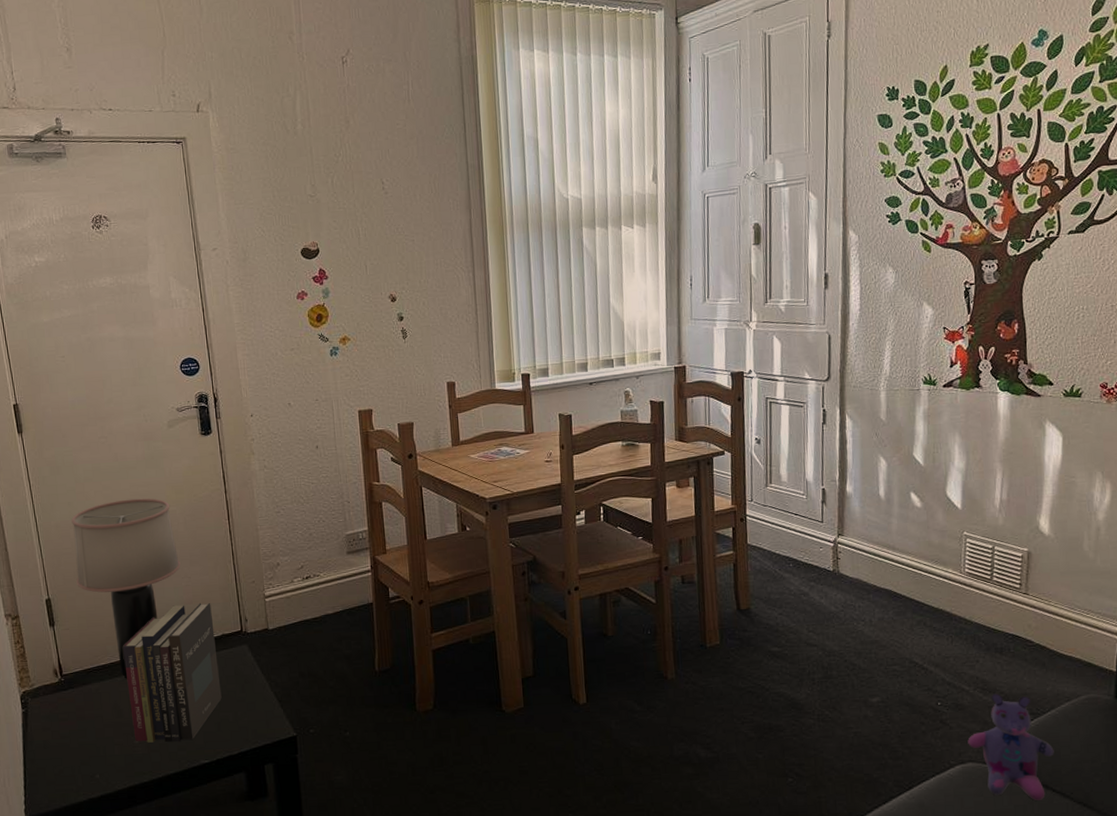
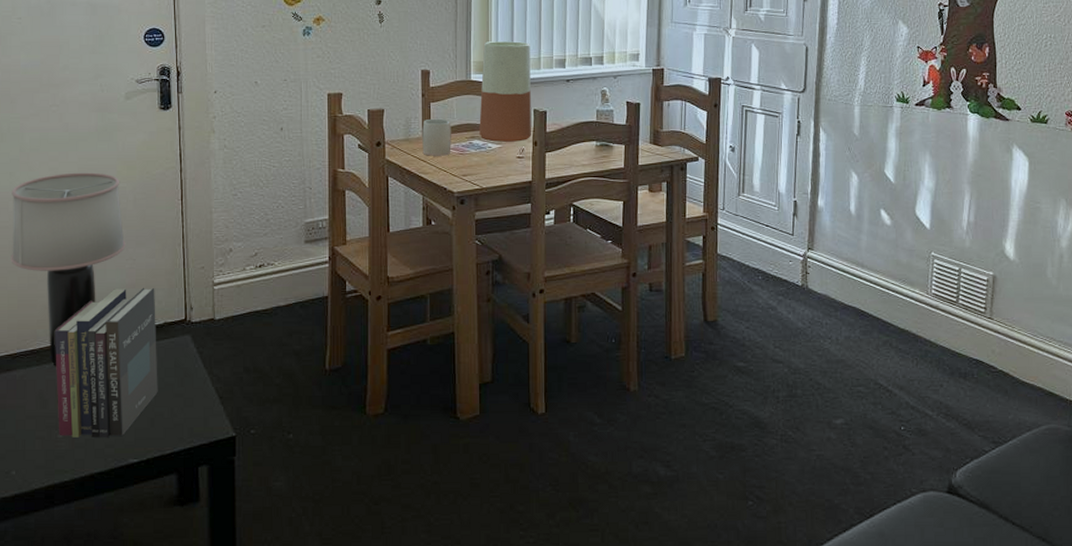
mug: none [451,428,481,465] -> present [422,118,451,156]
vase: none [505,348,558,448] -> present [479,41,531,142]
toy: present [968,693,1054,801] -> none [930,420,1015,535]

